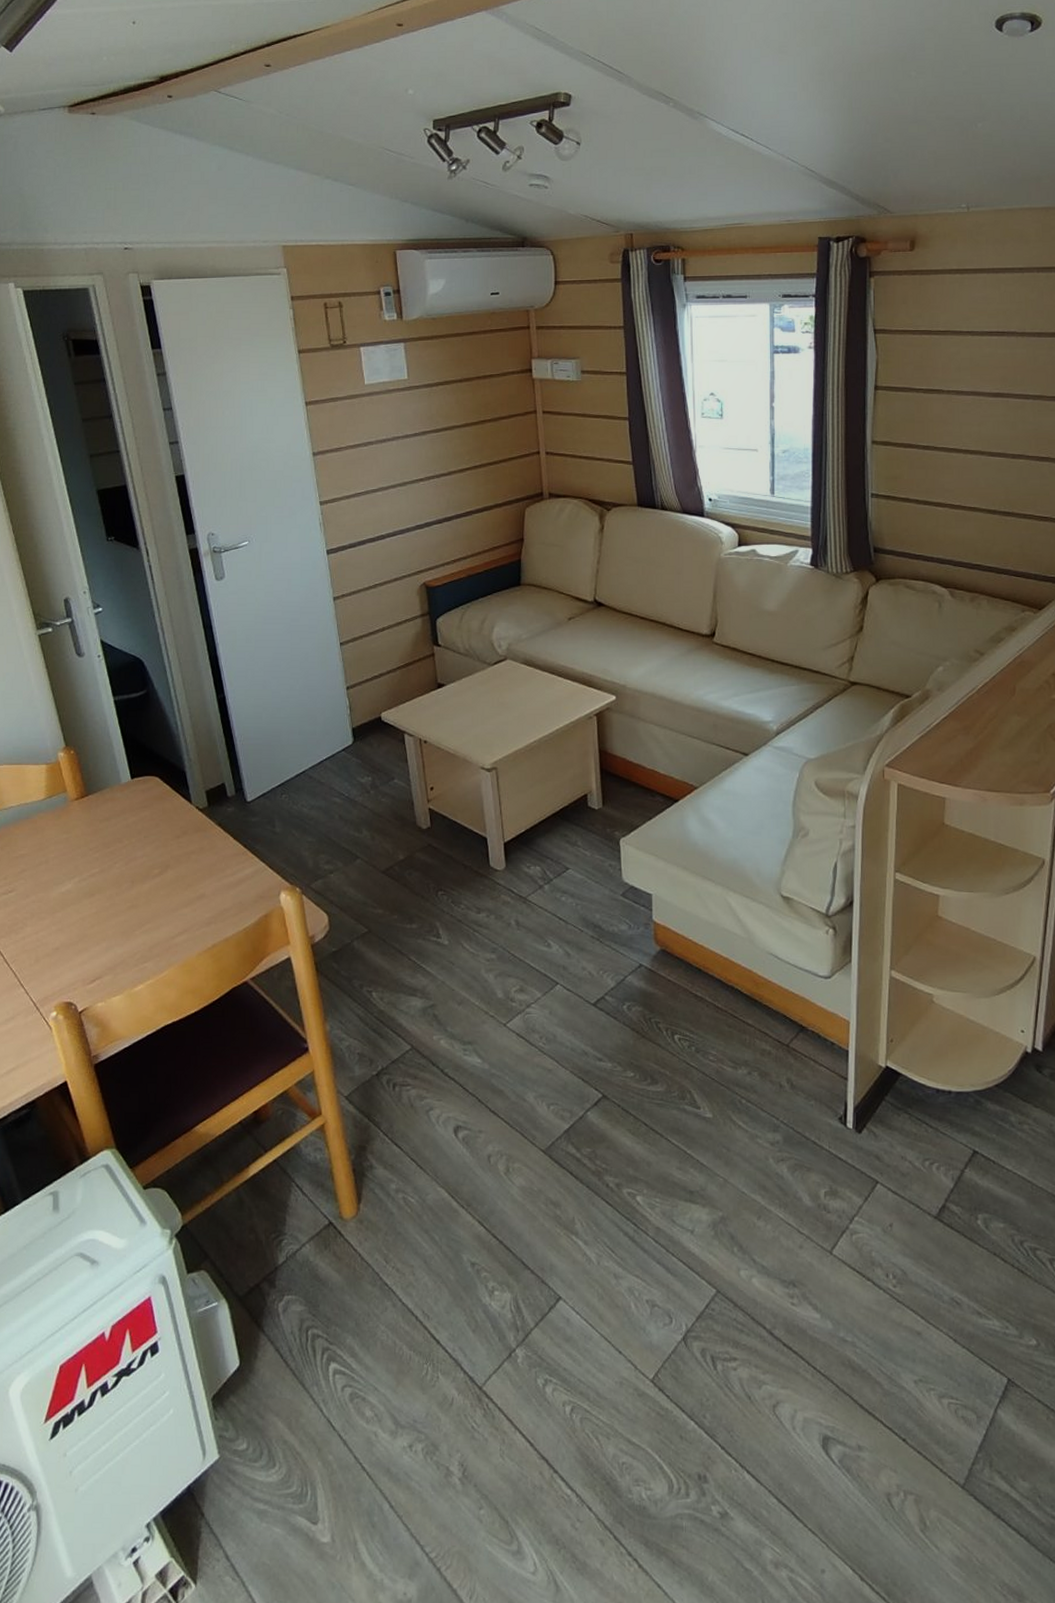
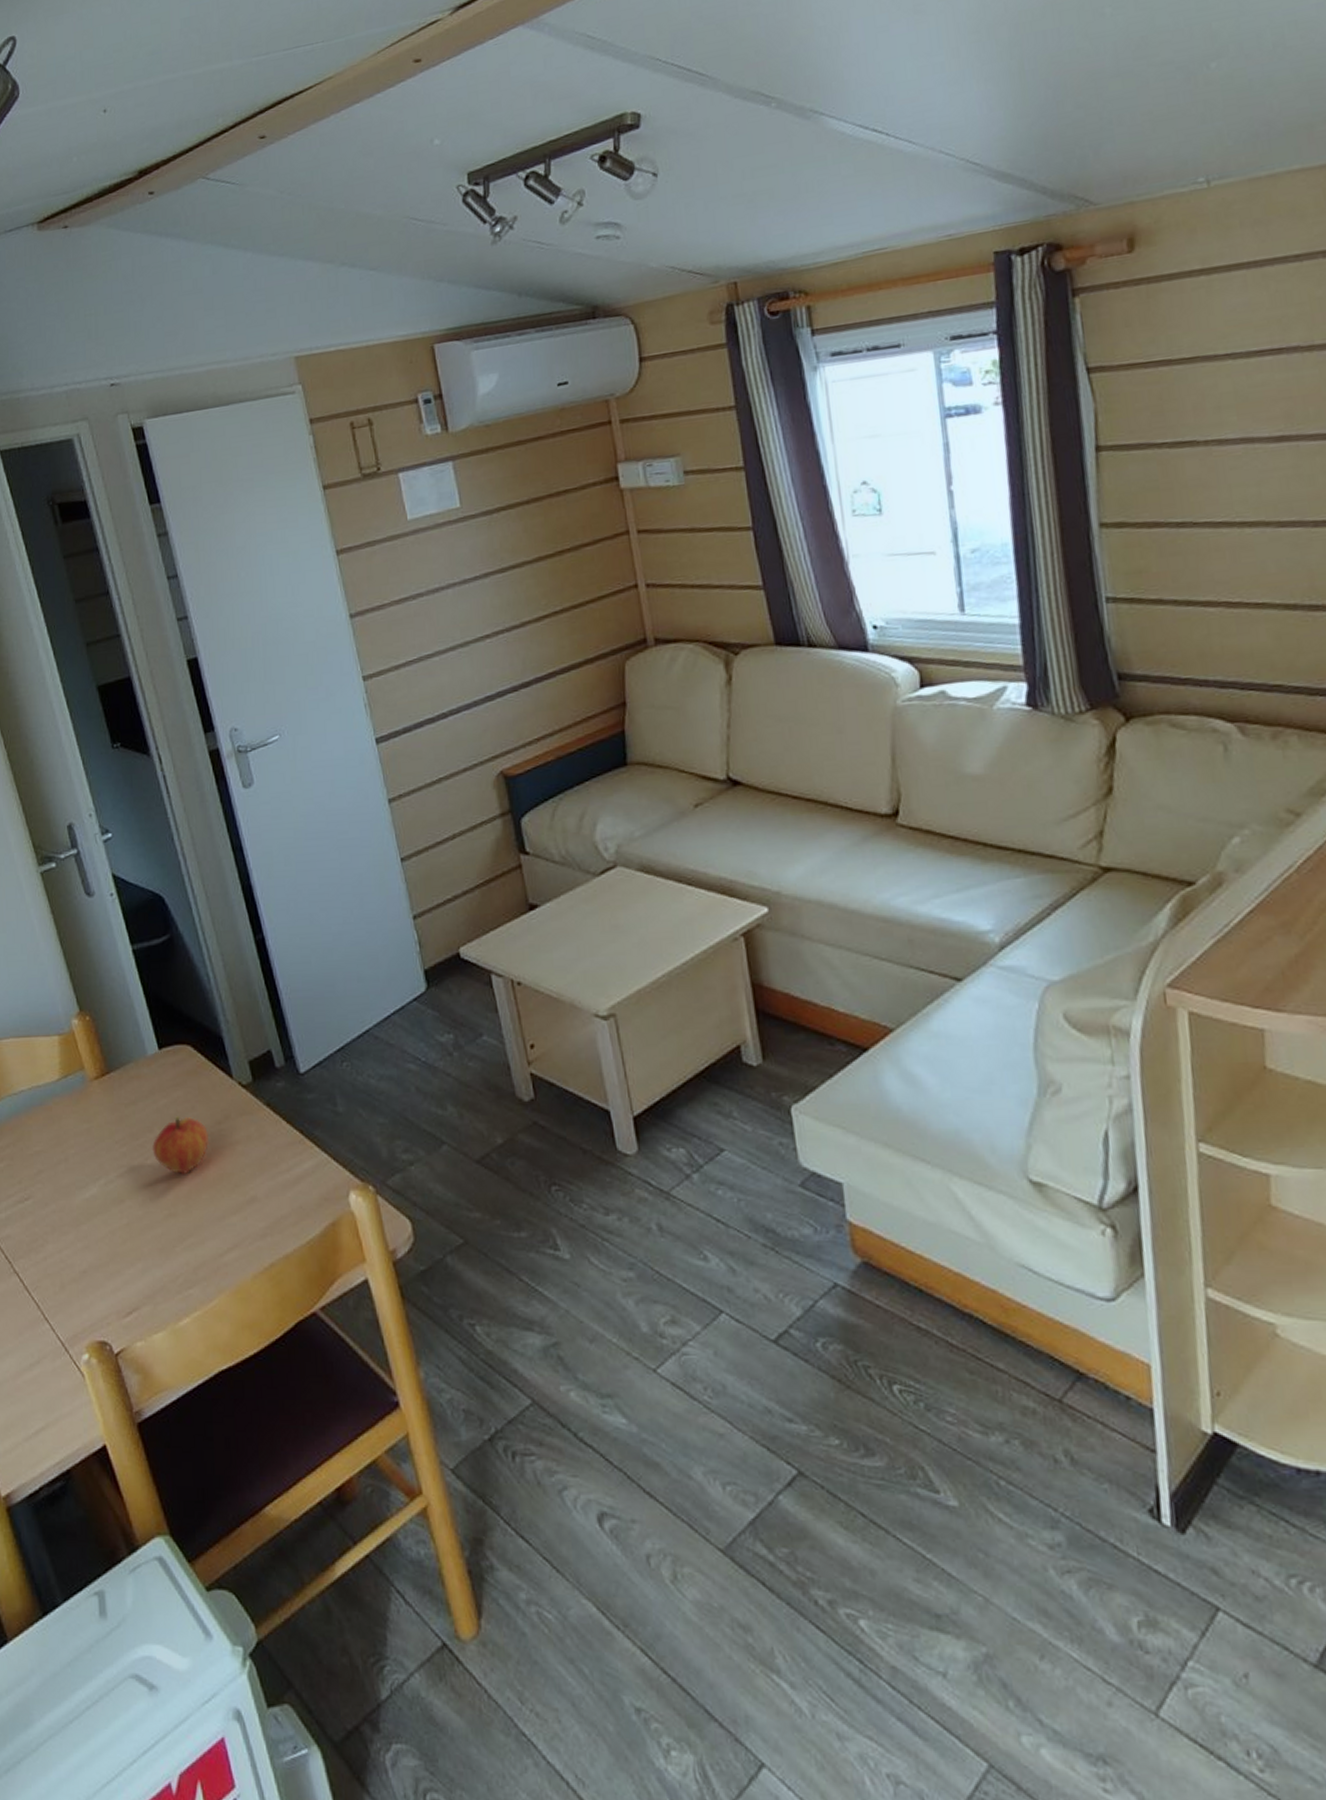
fruit: none [121,831,169,875] -> present [152,1116,210,1174]

